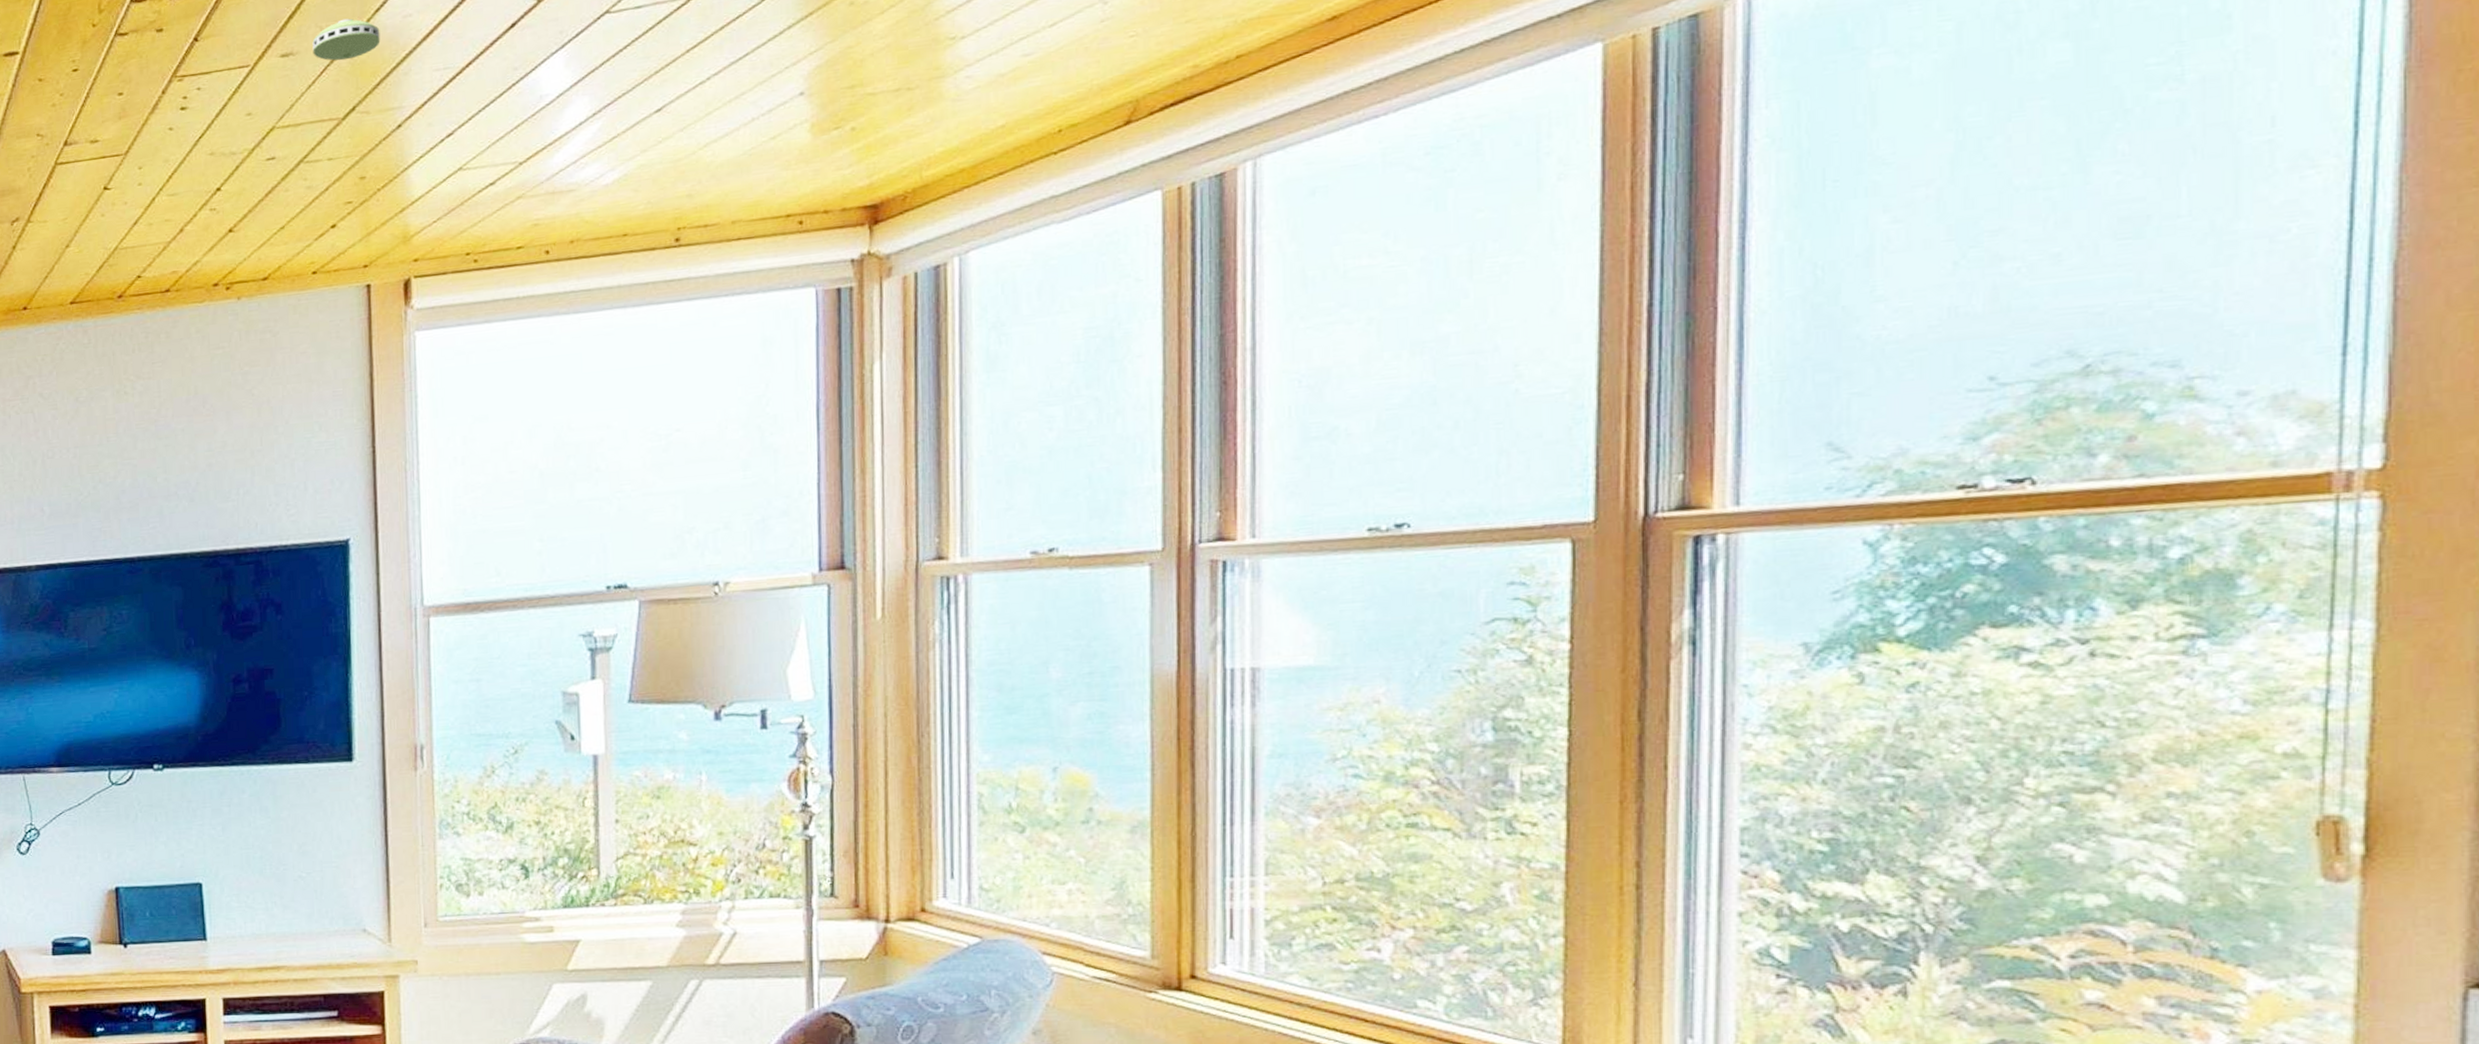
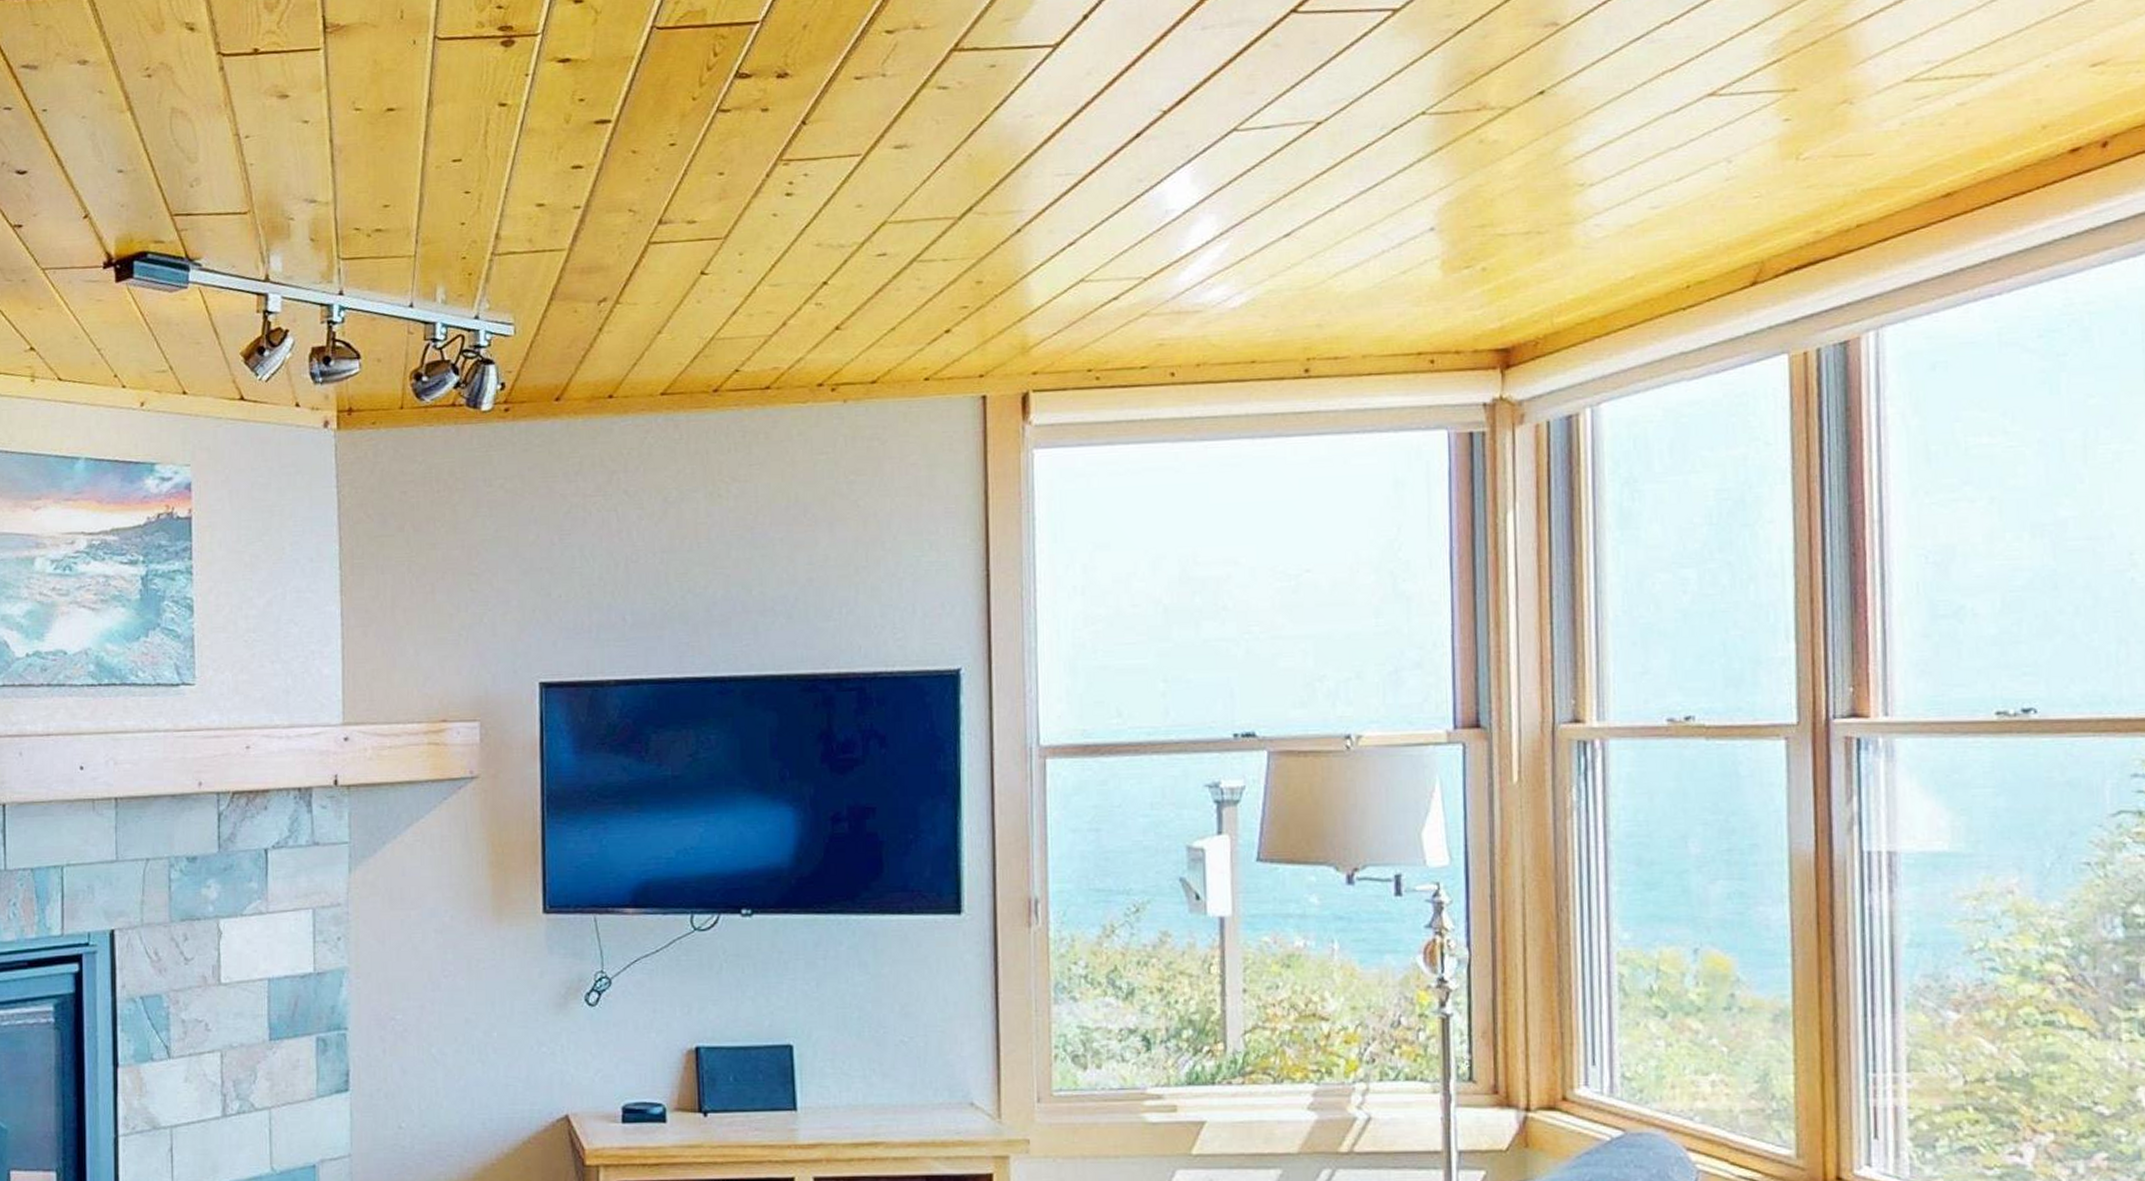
smoke detector: present [312,18,381,61] -> none [928,114,1000,158]

